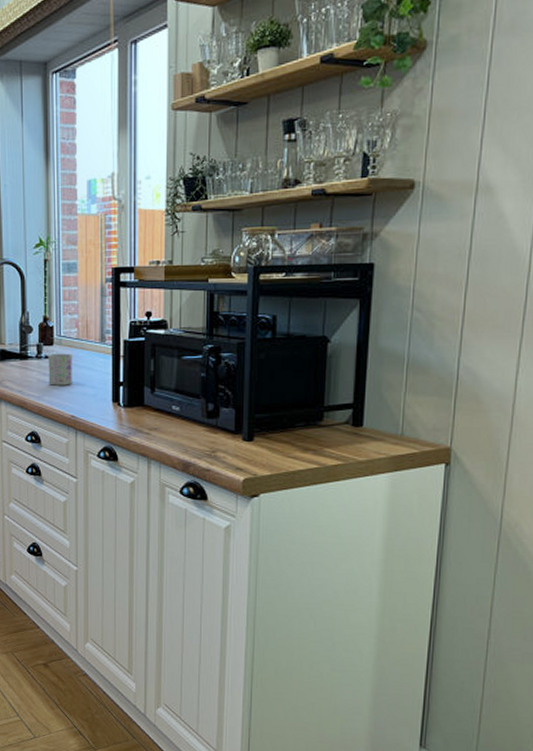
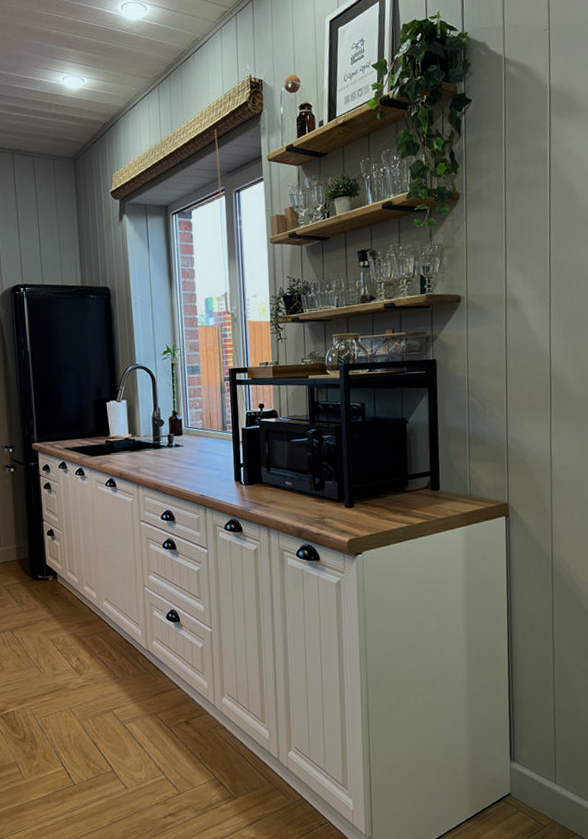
mug: present [48,353,73,385] -> none [178,441,200,470]

